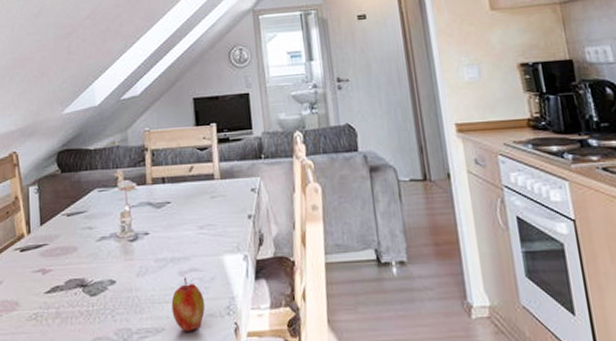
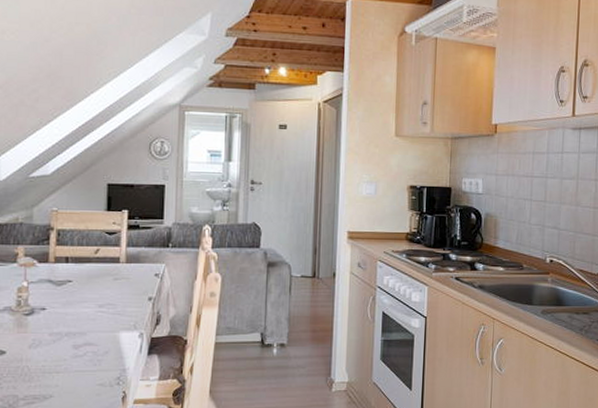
apple: present [171,277,205,332] -> none [62,350,96,399]

